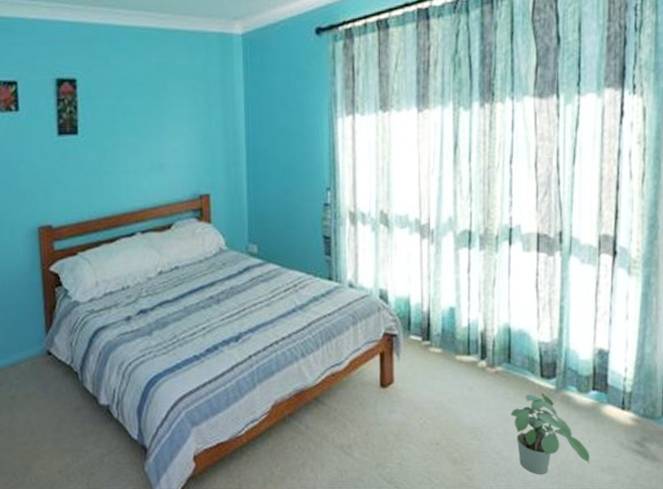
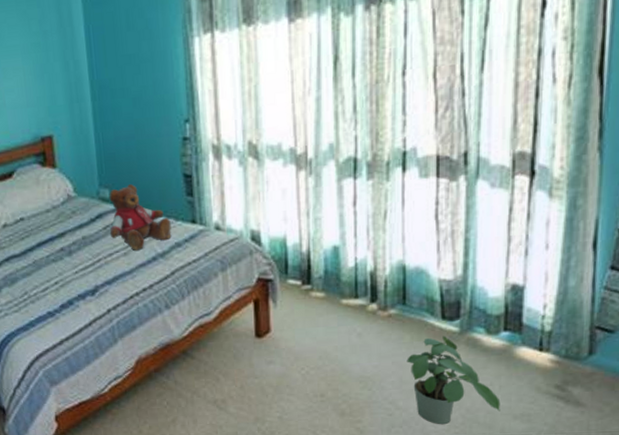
teddy bear: none [255,241,310,302] -> present [109,183,172,251]

